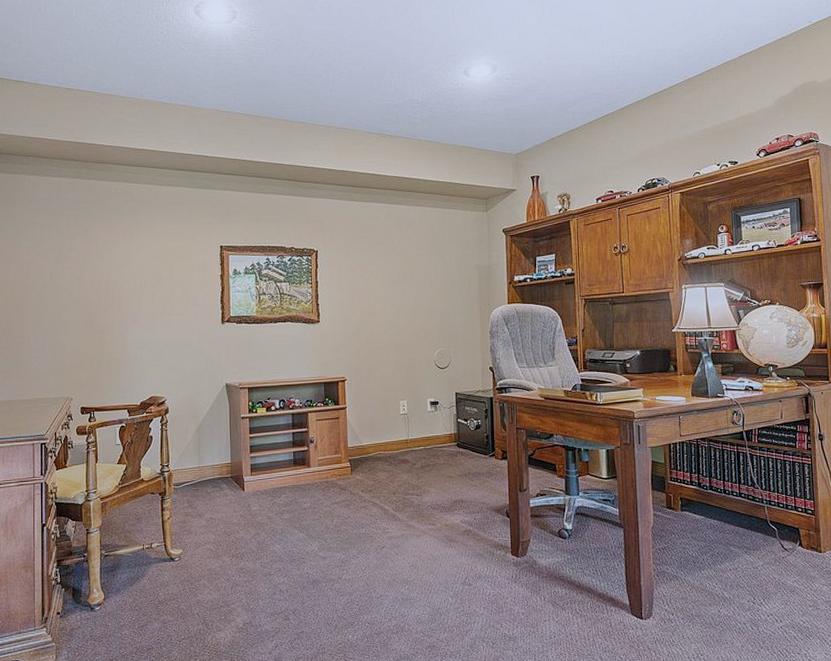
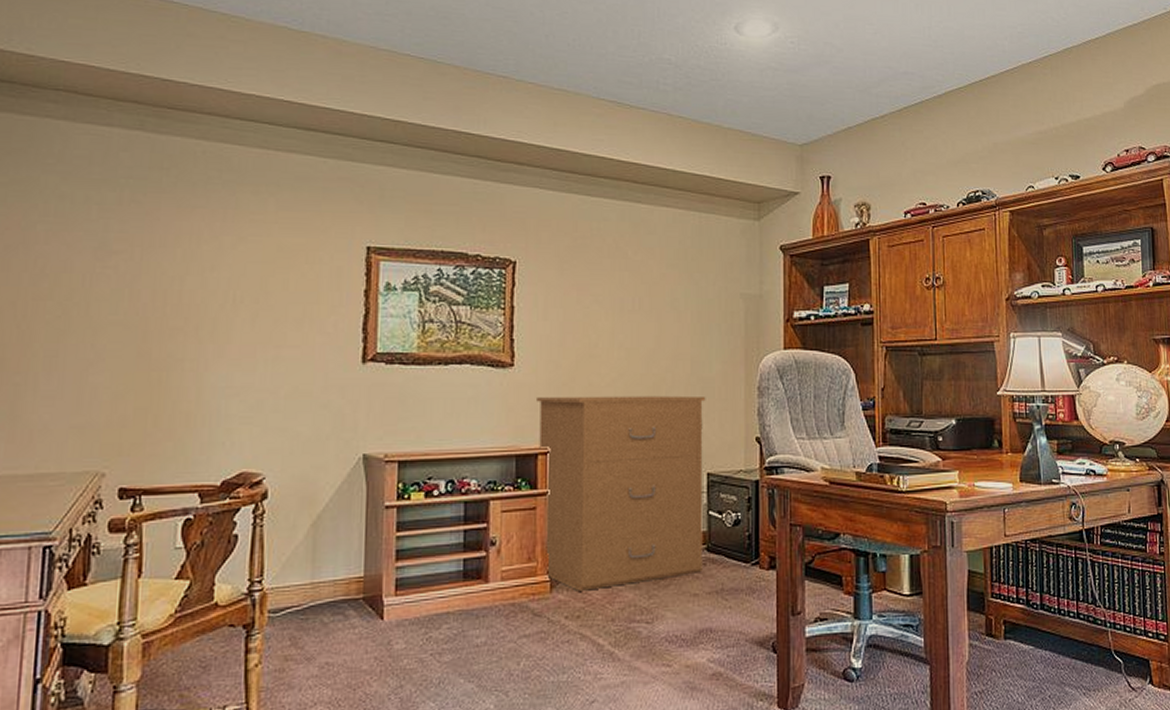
filing cabinet: none [336,339,455,474] -> present [537,395,706,591]

